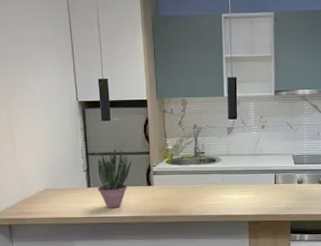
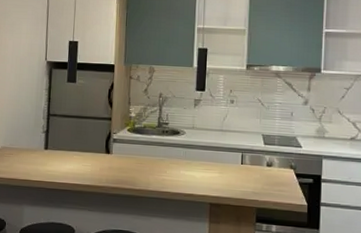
potted plant: present [97,148,133,208] -> none [54,111,93,174]

